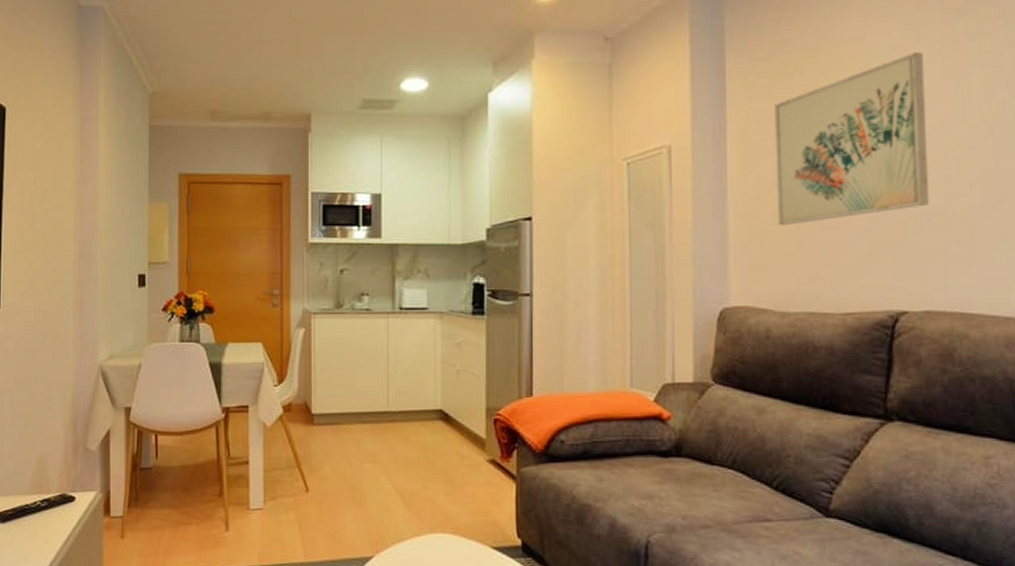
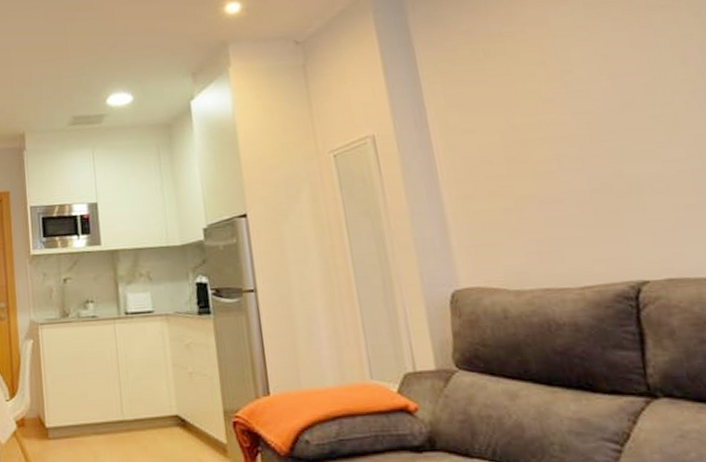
wall art: present [775,52,929,226] -> none [470,29,647,204]

